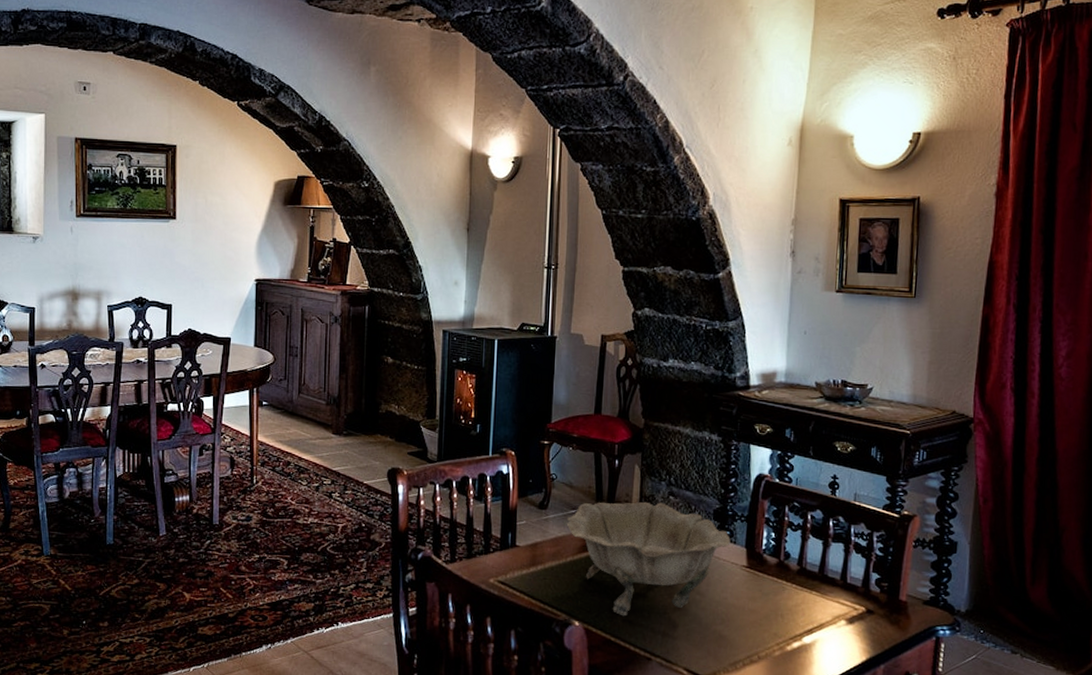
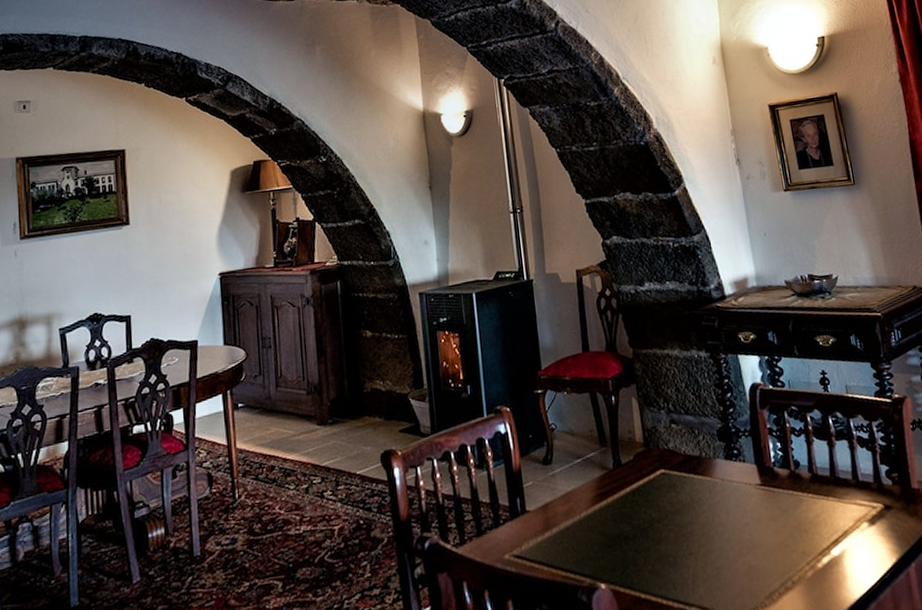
decorative bowl: present [566,501,731,617] -> none [573,432,740,567]

